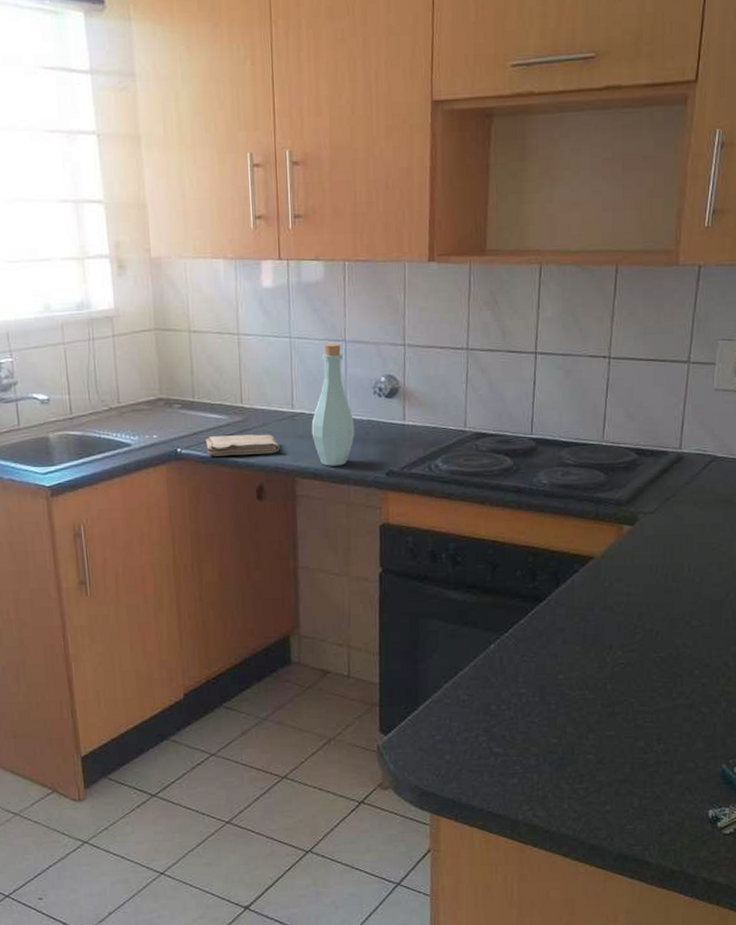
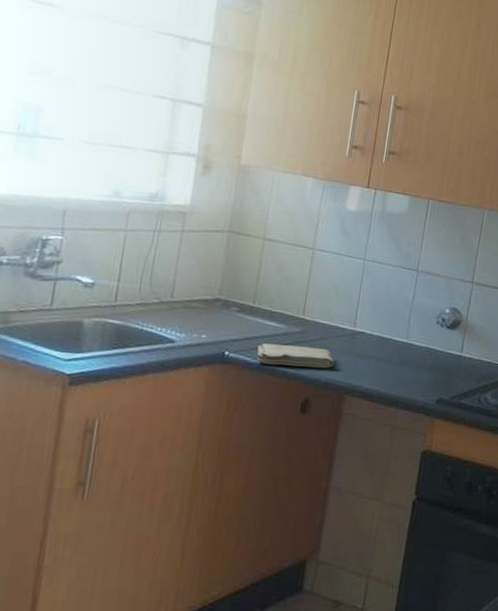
bottle: present [311,343,355,466] -> none [369,271,414,388]

